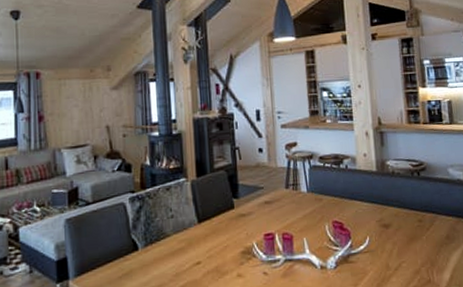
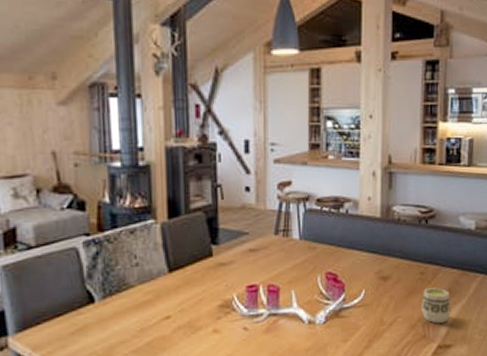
cup: none [423,234,452,269] -> present [421,287,450,324]

